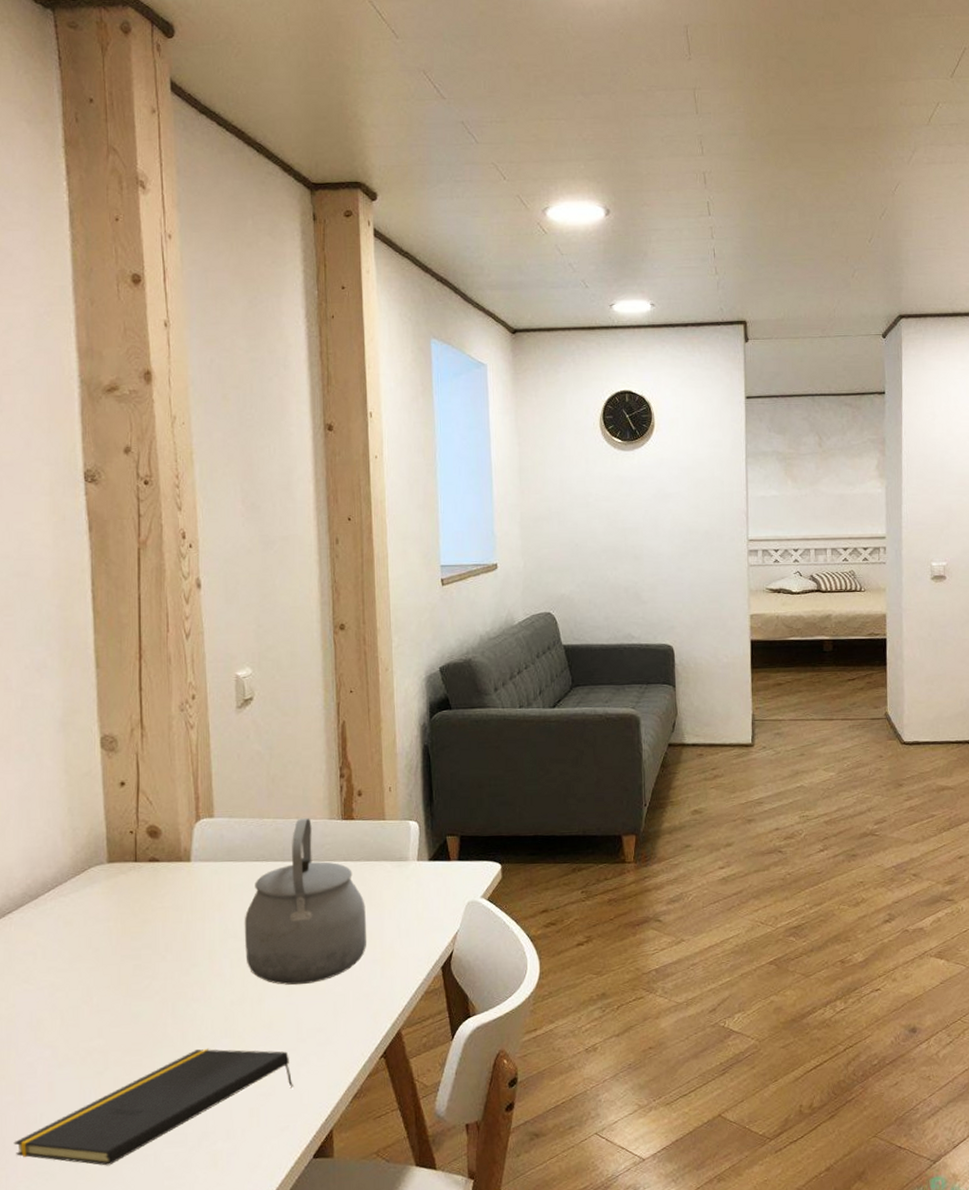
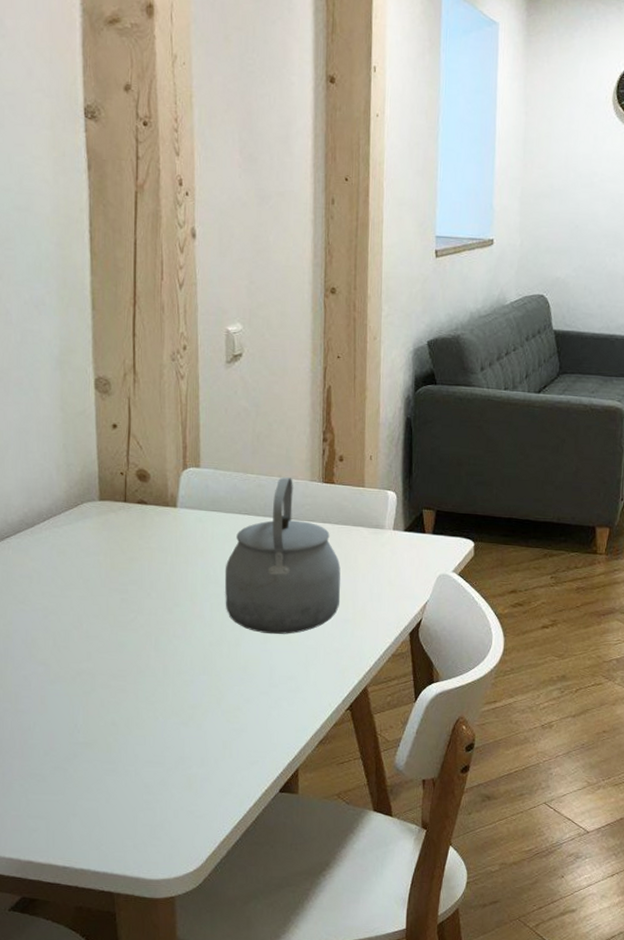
notepad: present [13,1049,293,1166] -> none [9,682,264,776]

